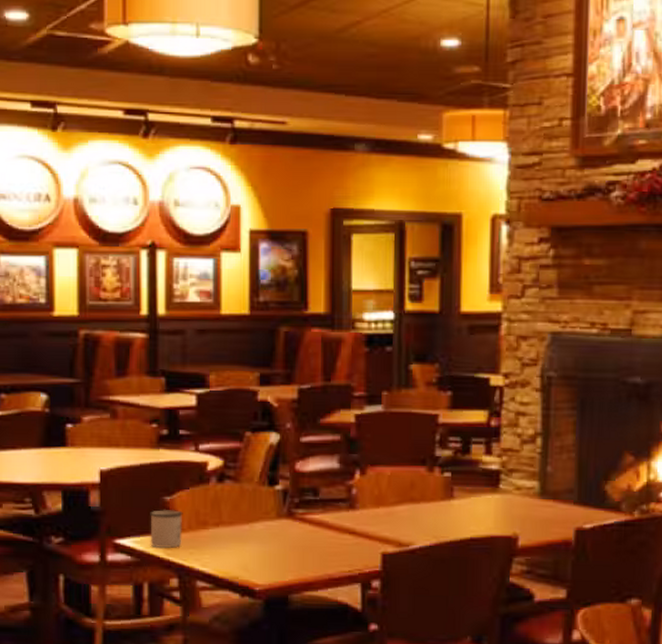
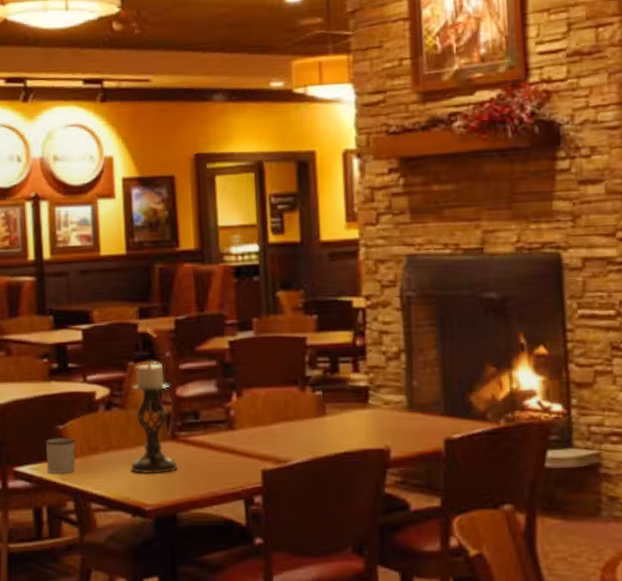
candle holder: none [241,431,292,553] -> present [130,360,178,475]

